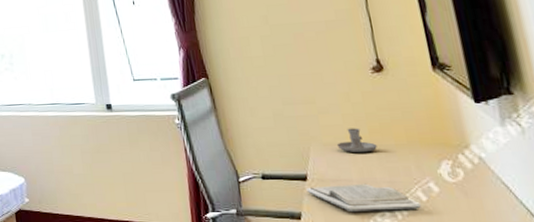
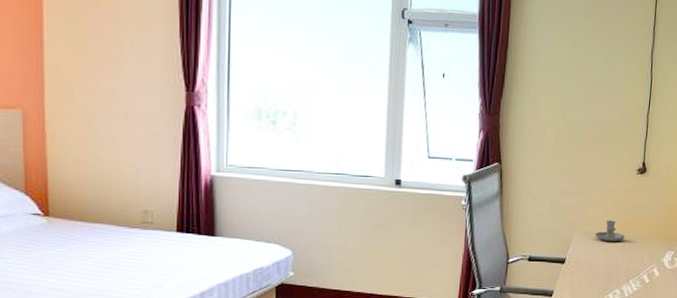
book: present [306,183,421,213] -> none [562,267,644,291]

